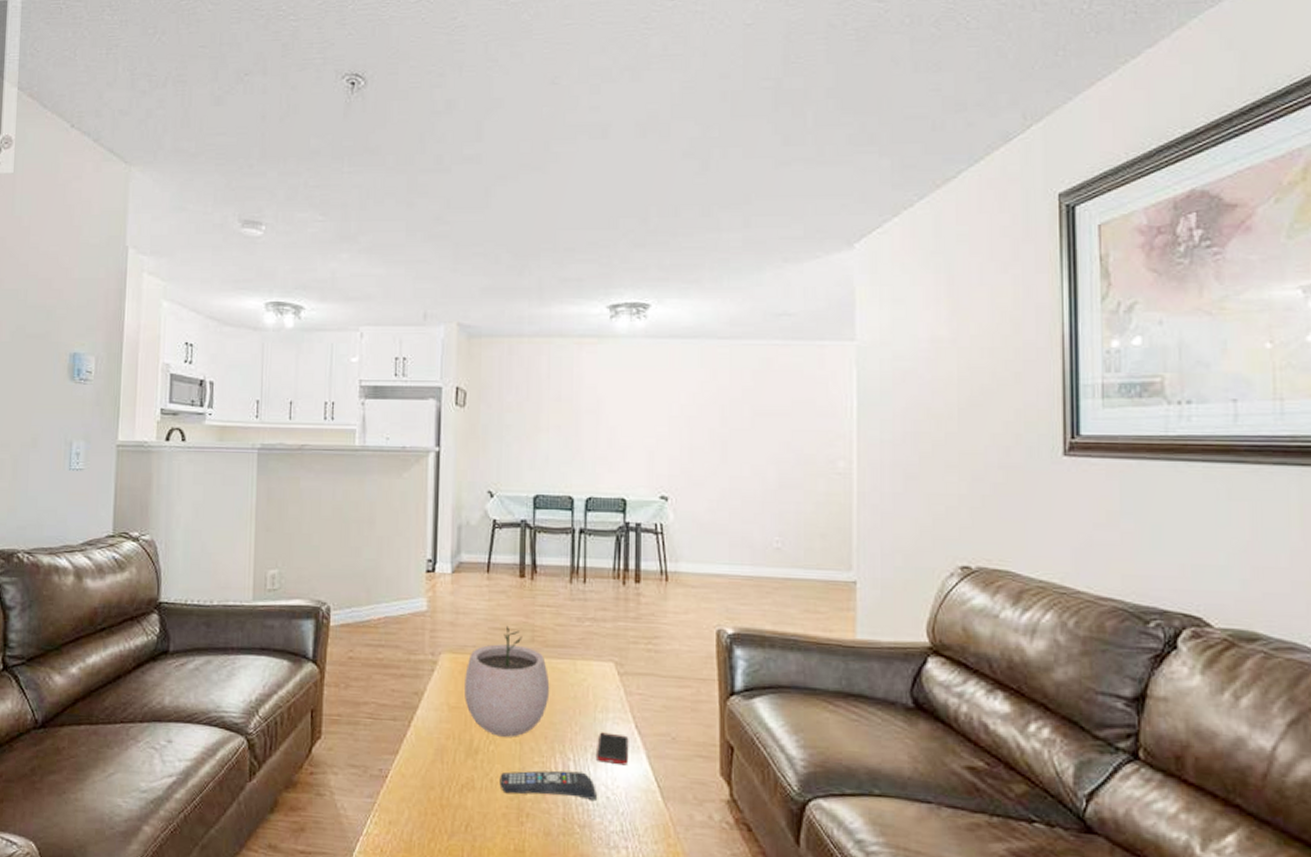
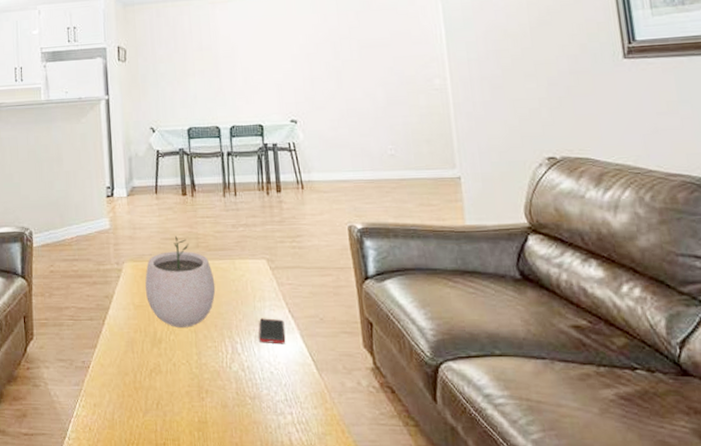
remote control: present [499,770,598,800] -> none [181,352,263,375]

